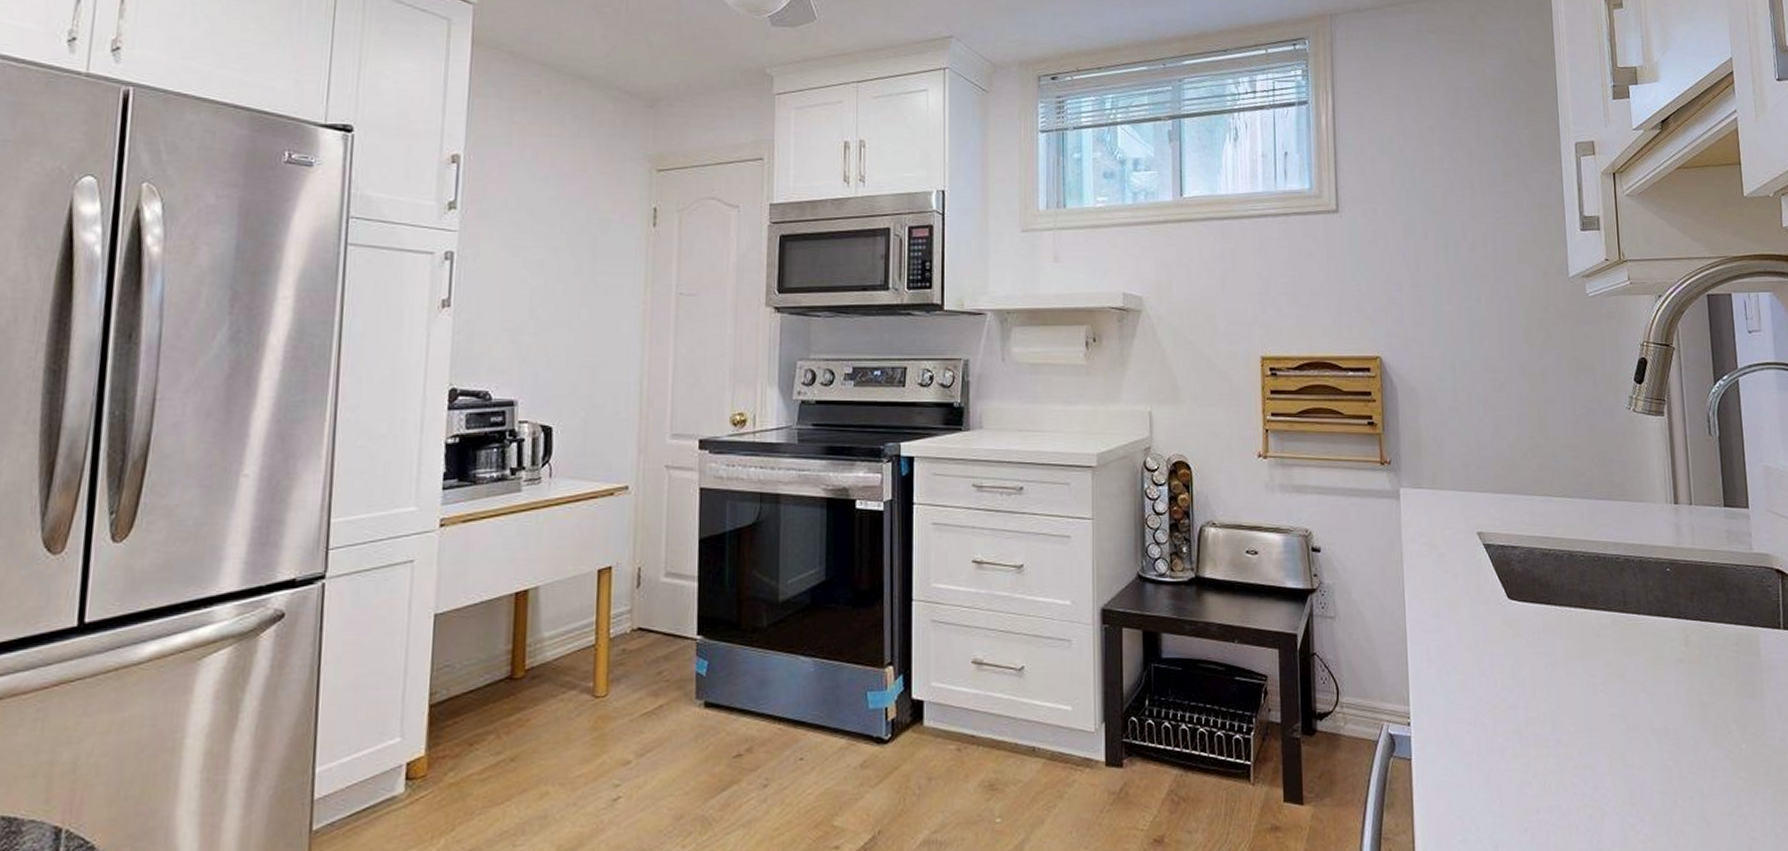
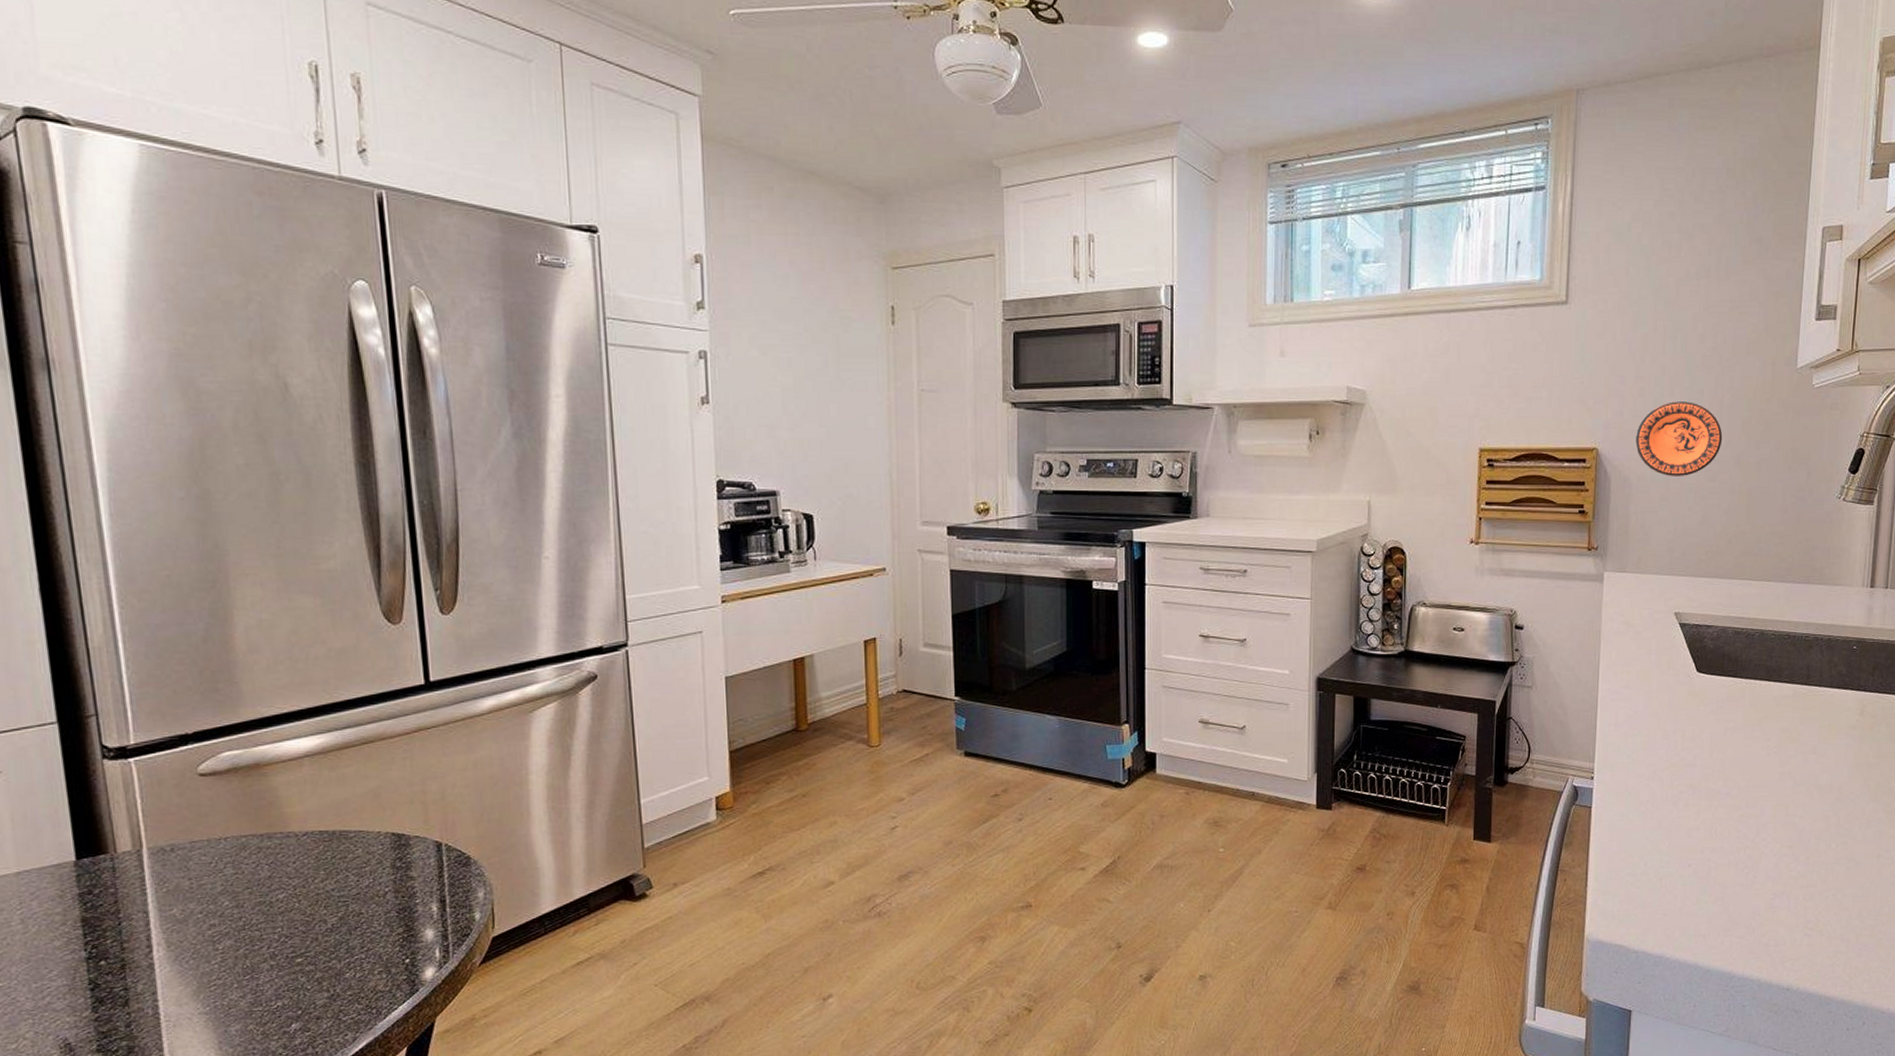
decorative plate: none [1418,310,1505,386] -> present [1635,402,1723,476]

